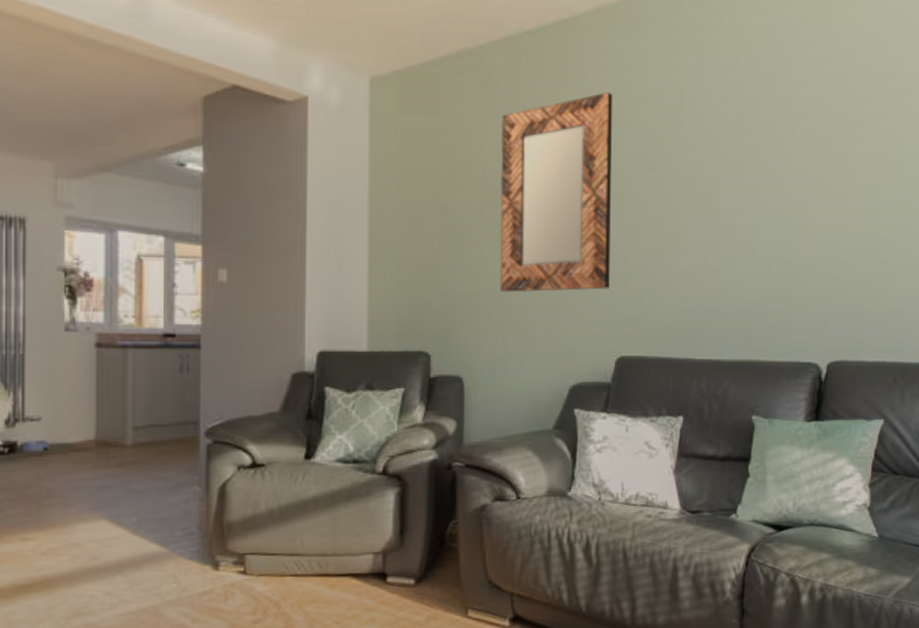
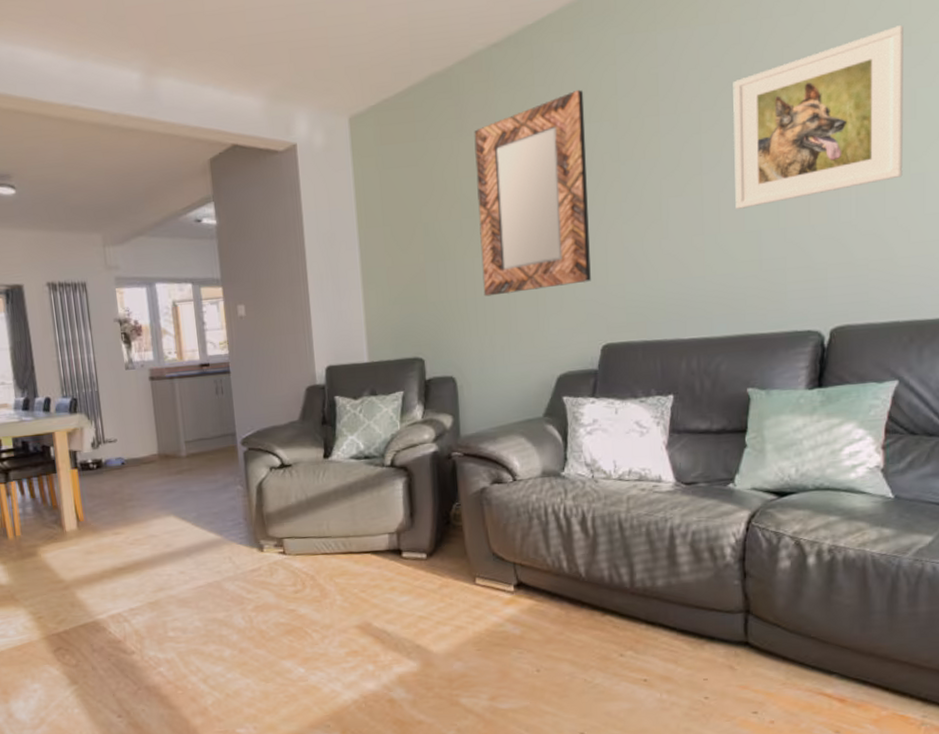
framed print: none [748,86,893,235] -> present [733,25,903,209]

